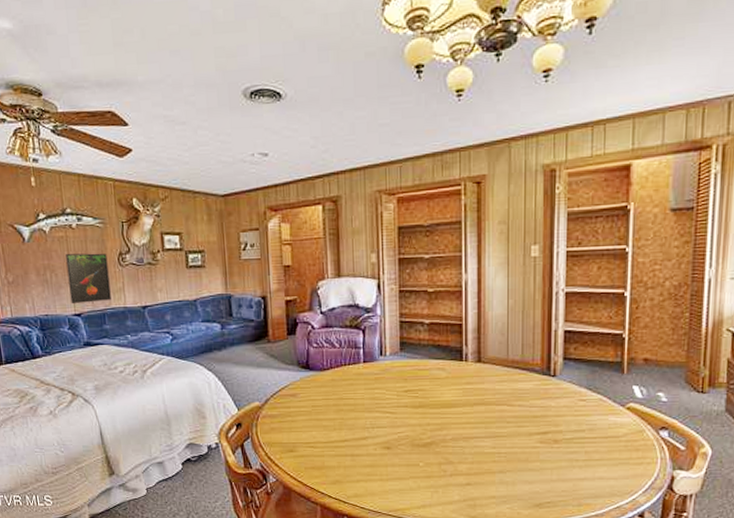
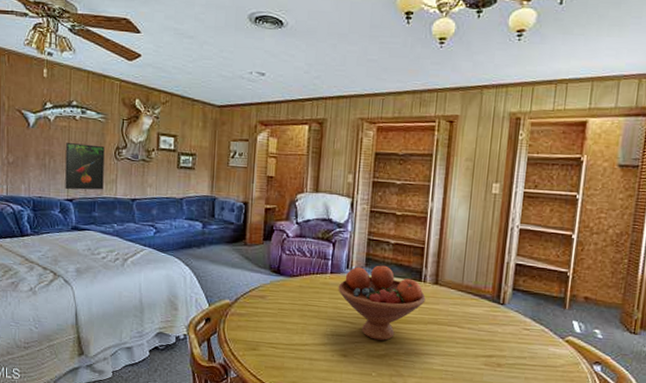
fruit bowl: none [373,348,469,428] -> present [338,265,426,341]

